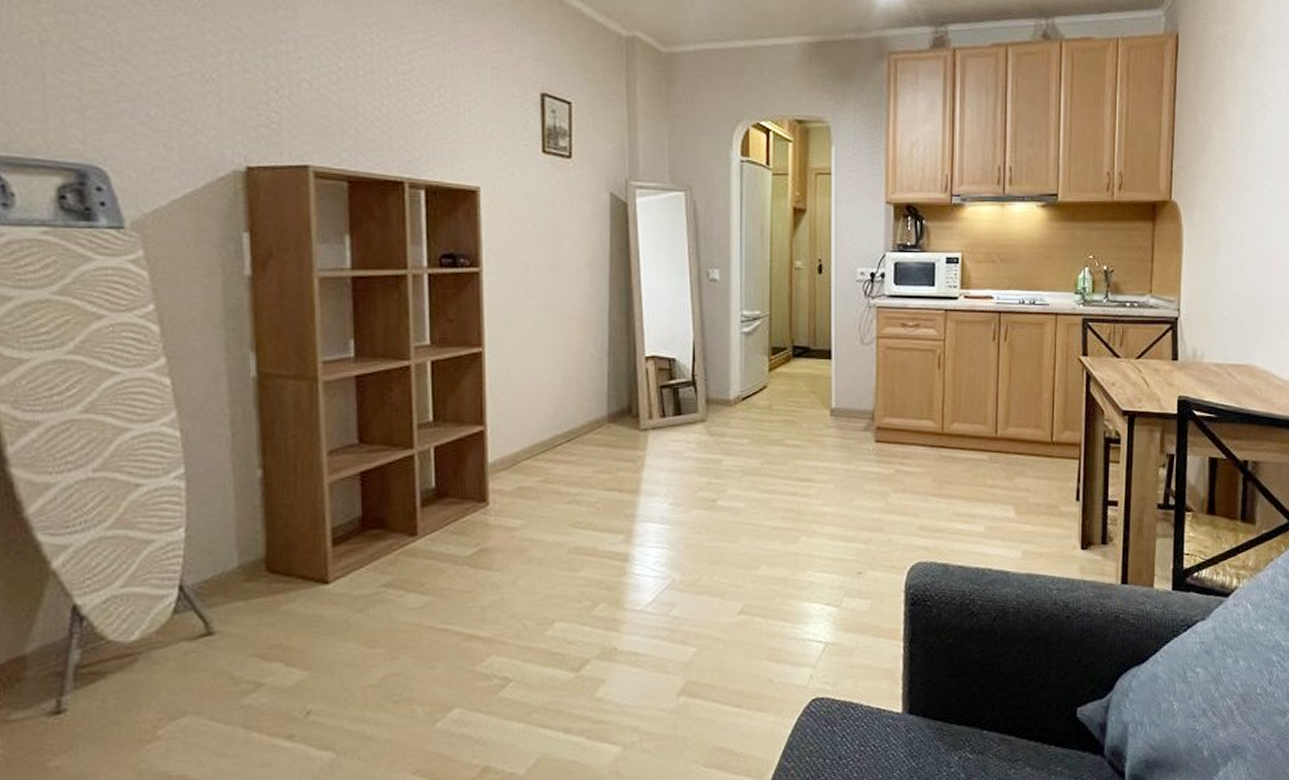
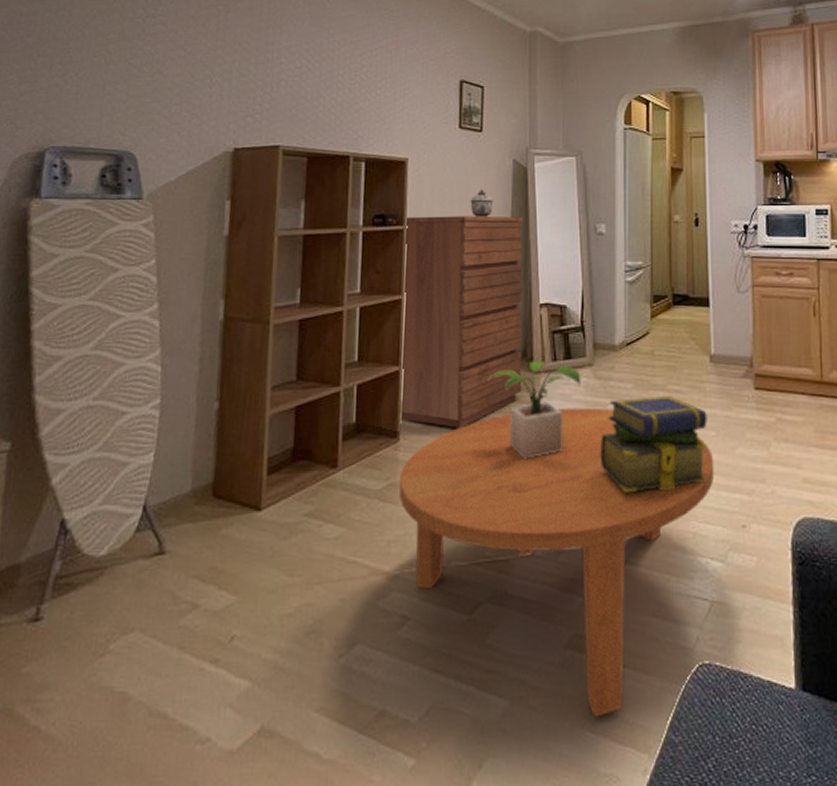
dresser: none [483,256,627,490] -> present [402,216,524,428]
coffee table: none [491,464,832,753] -> present [399,407,715,717]
lidded jar: none [560,227,588,259] -> present [470,189,494,217]
potted plant: none [588,417,693,518] -> present [487,361,582,459]
stack of books: none [714,451,826,547] -> present [600,396,708,493]

